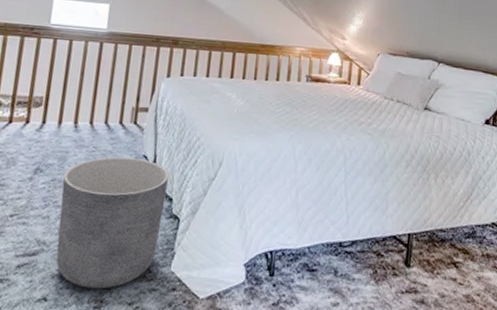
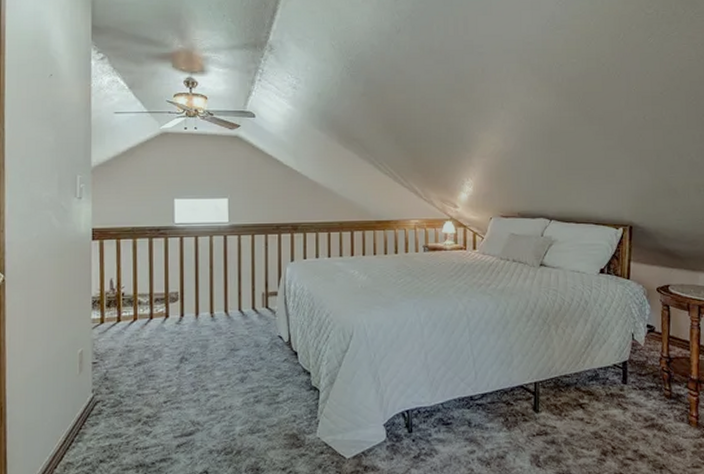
planter: present [56,157,170,289] -> none [208,339,305,459]

